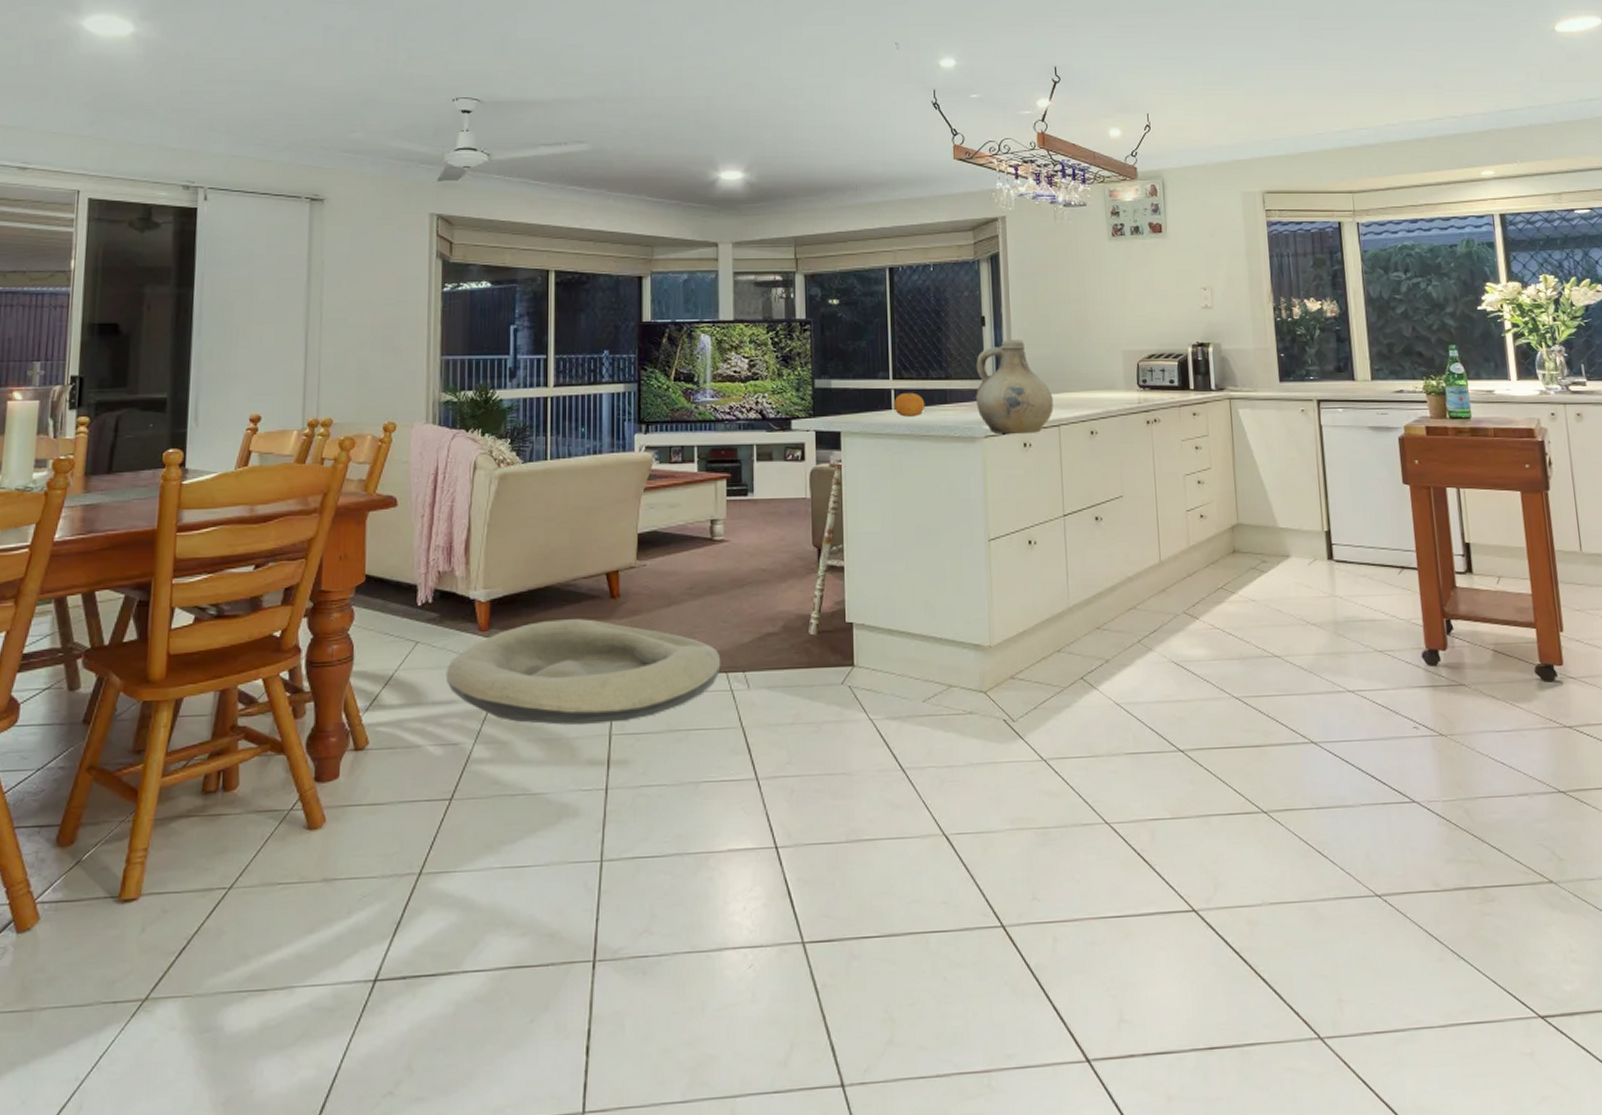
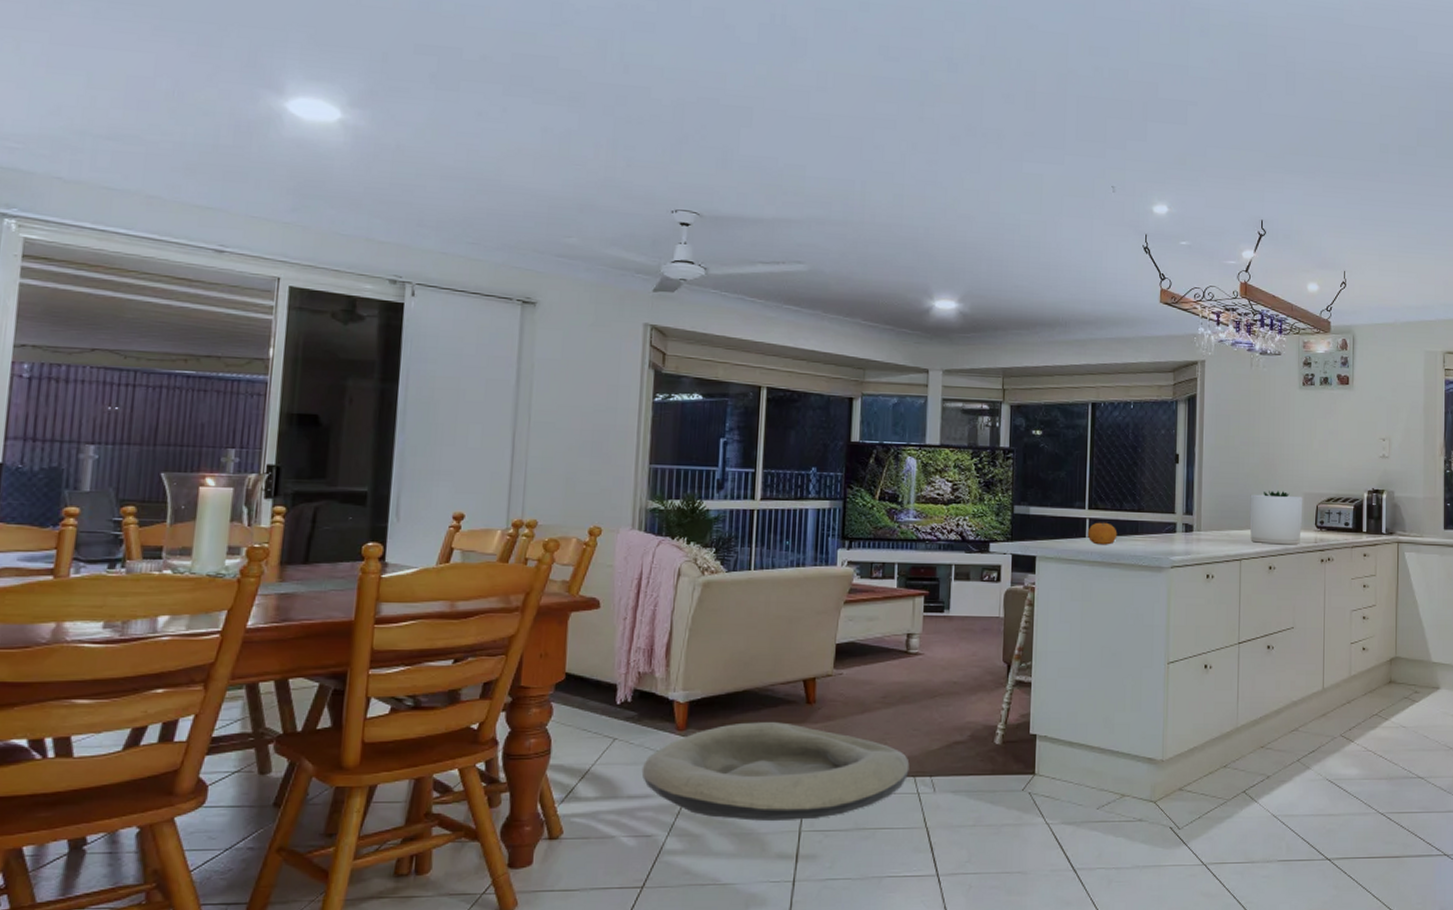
ceramic jug: present [976,340,1054,435] -> none [1165,477,1237,567]
planter: none [1064,350,1124,407] -> present [1249,491,1303,545]

